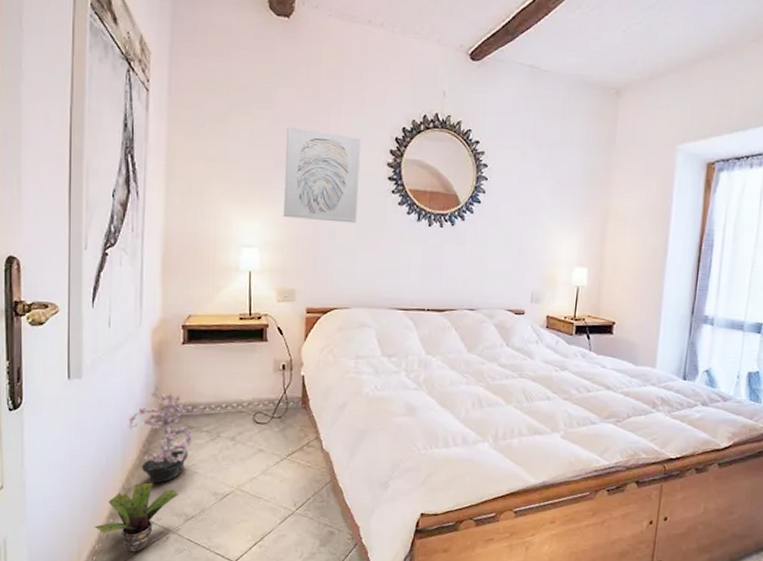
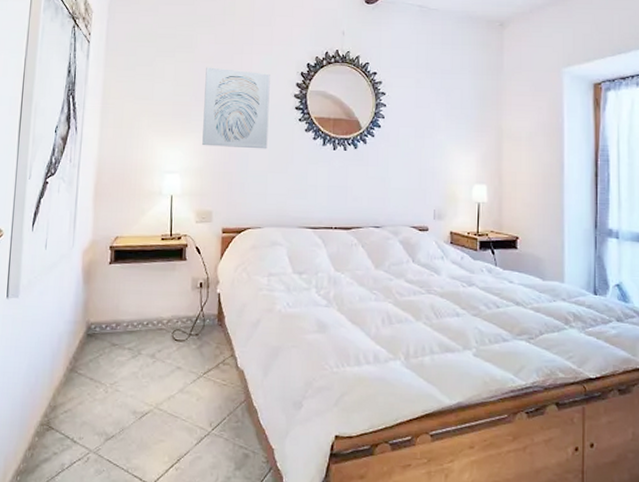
potted plant: present [94,482,178,553] -> none [20,400,100,474]
potted plant: present [127,386,193,484] -> none [56,304,116,402]

